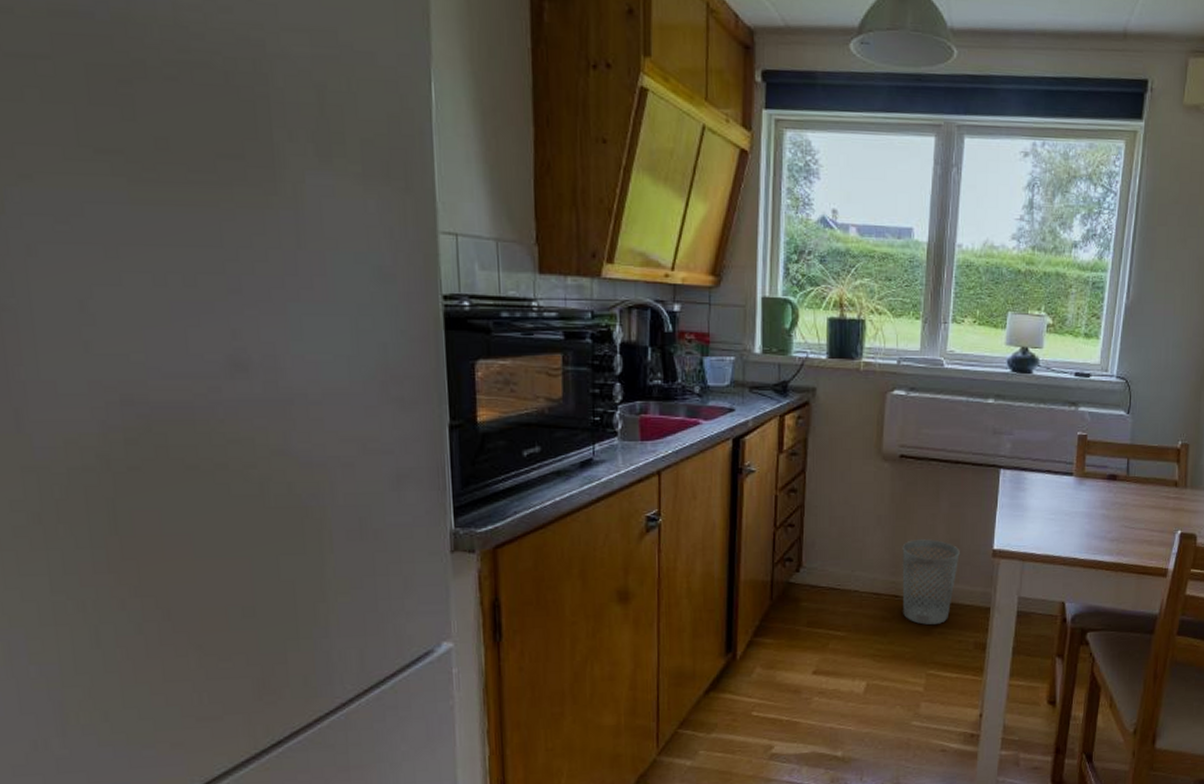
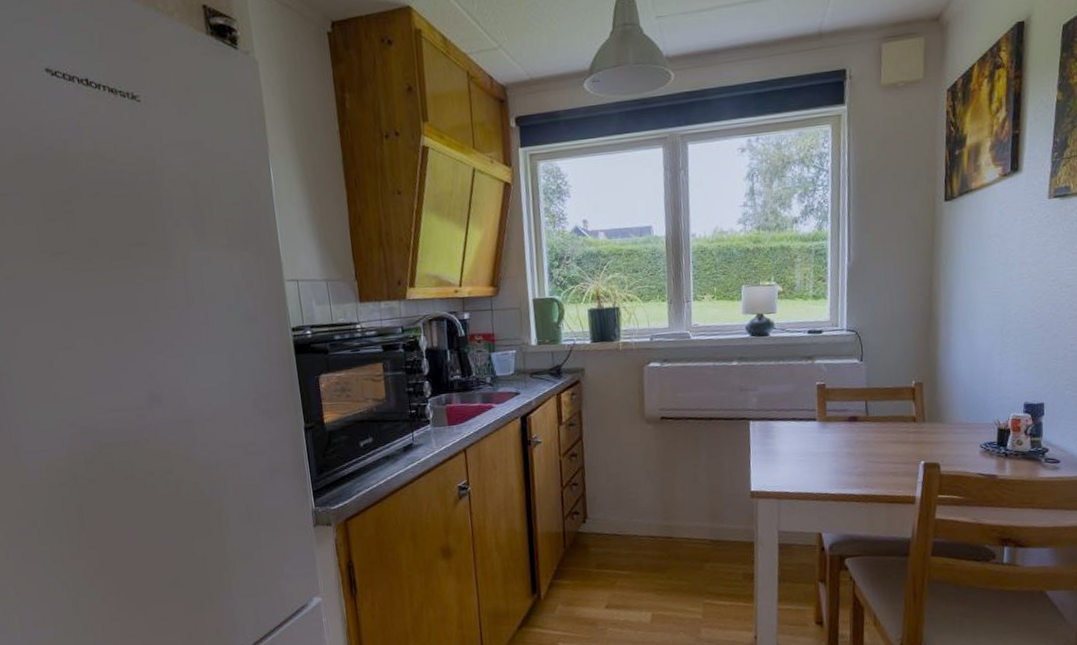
wastebasket: present [902,539,960,625] -> none [670,486,722,561]

